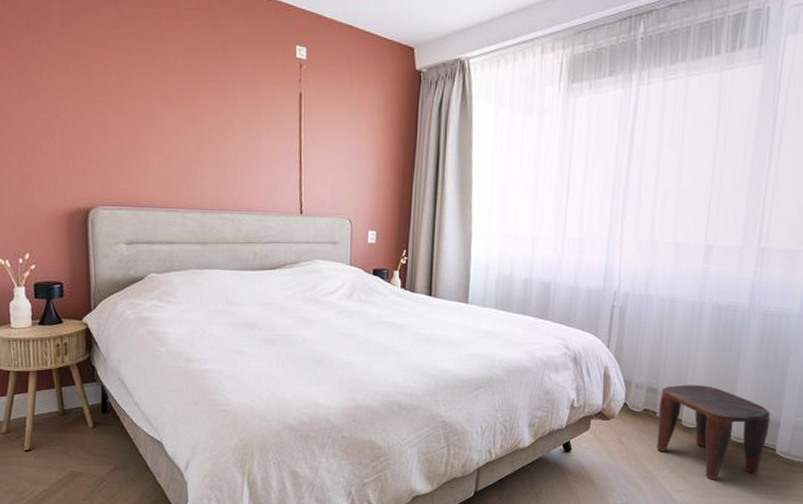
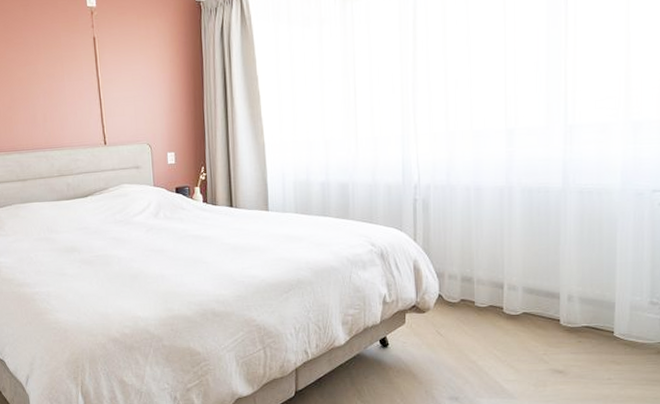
stool: present [656,385,770,480] -> none [476,270,603,367]

